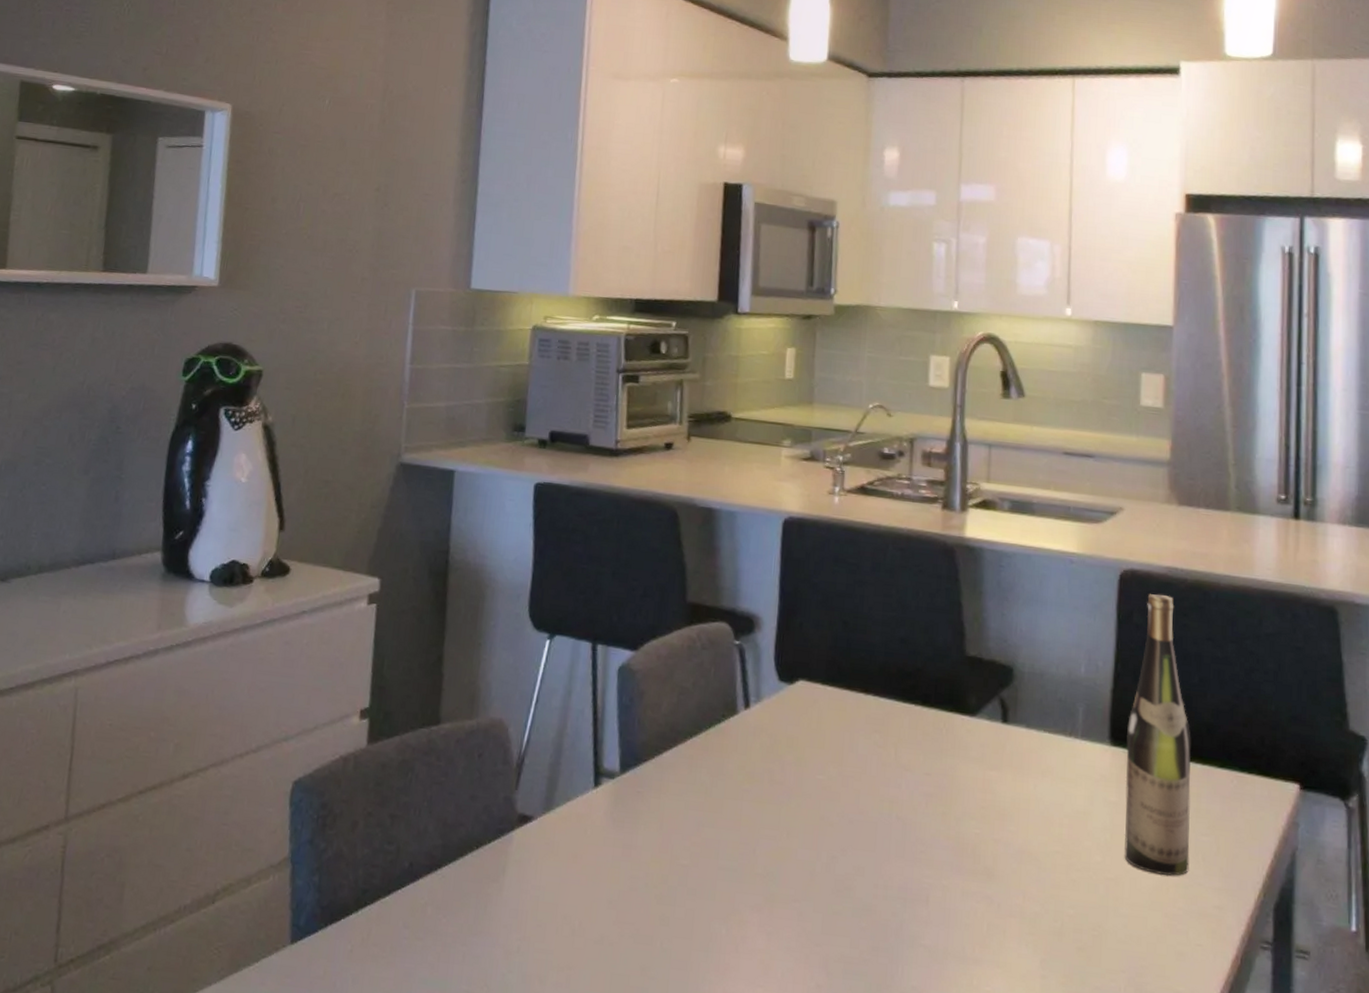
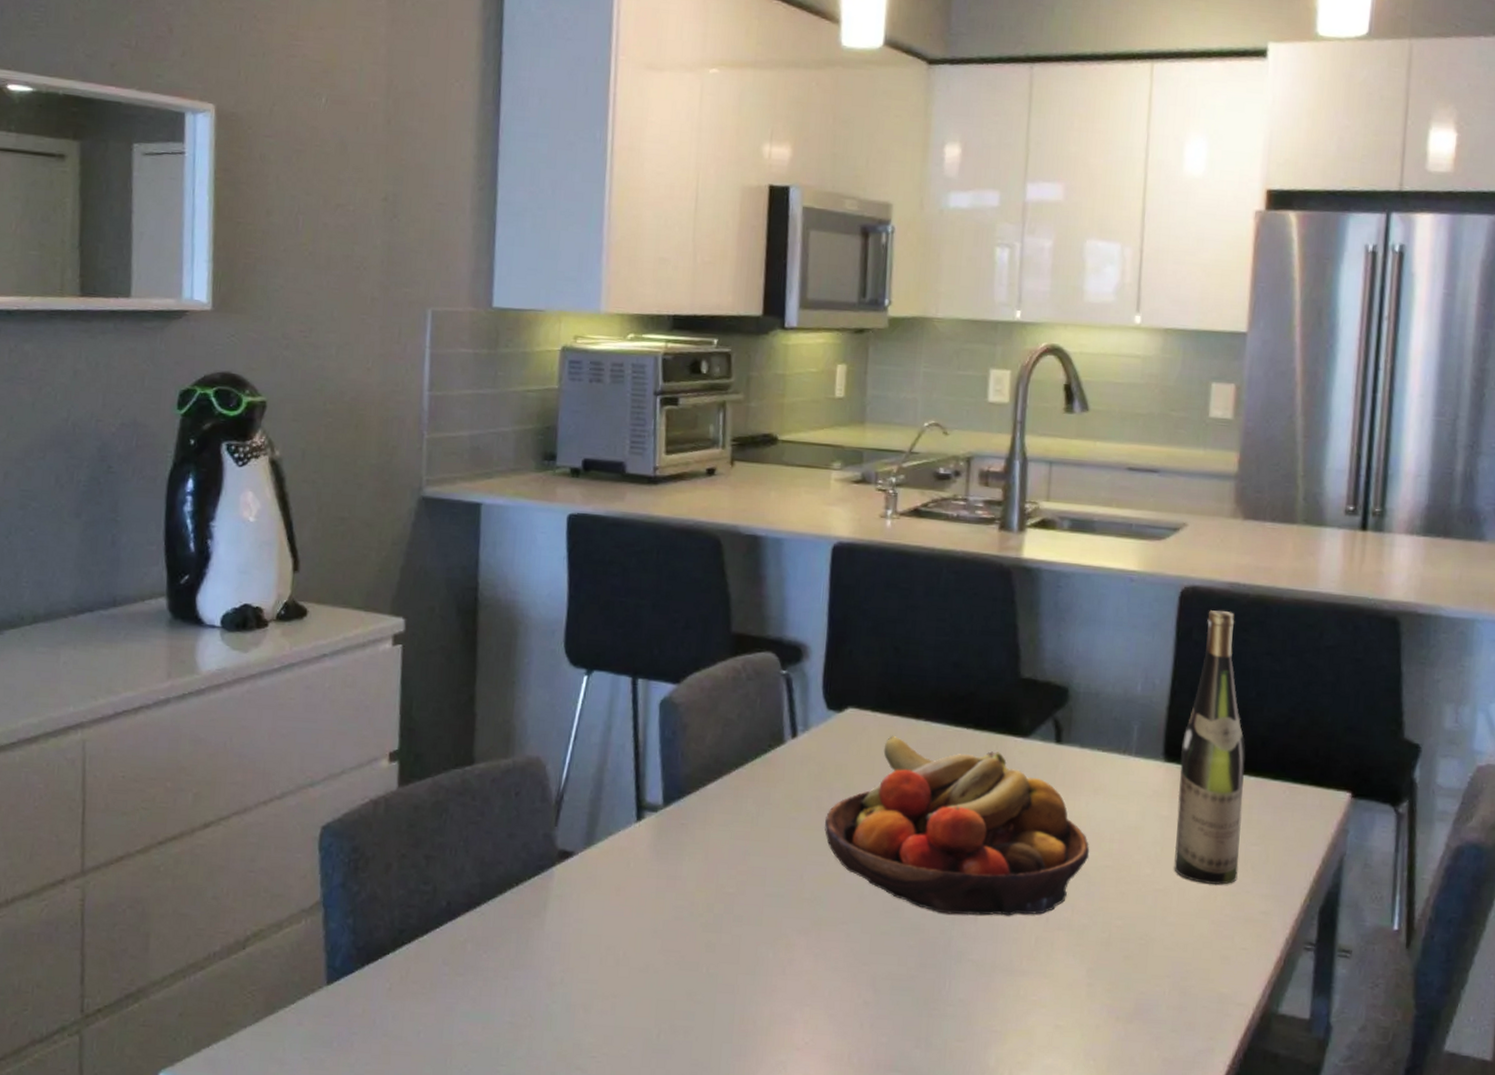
fruit bowl: none [776,709,1040,900] -> present [824,735,1090,916]

